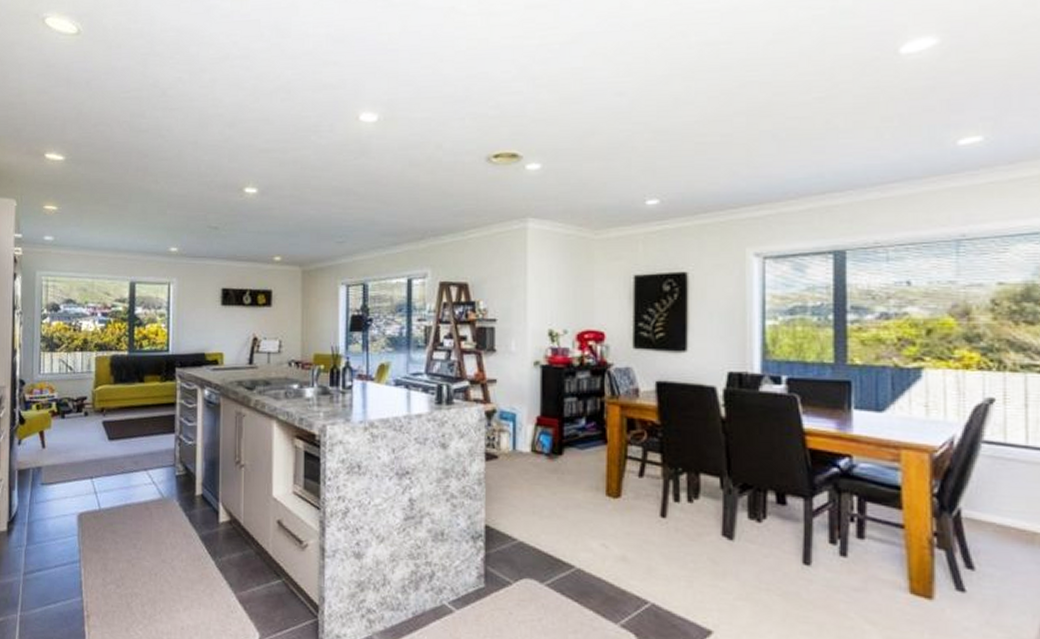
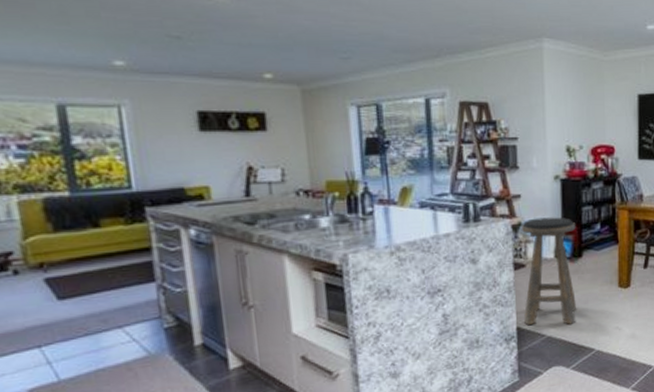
stool: none [493,406,556,532] -> present [521,217,577,326]

